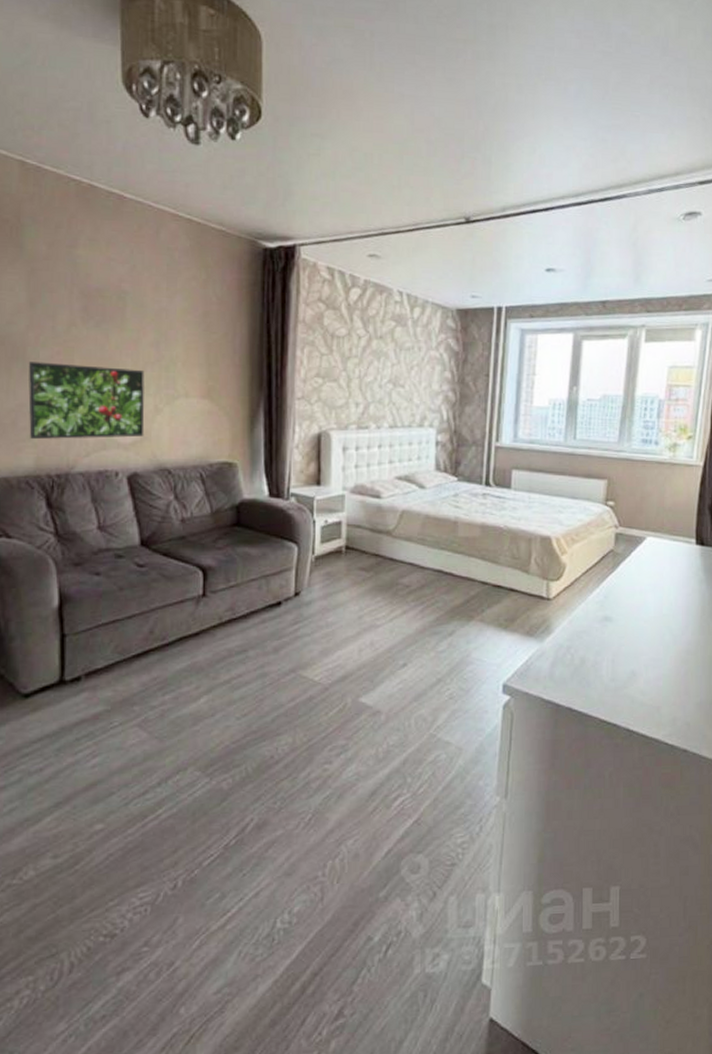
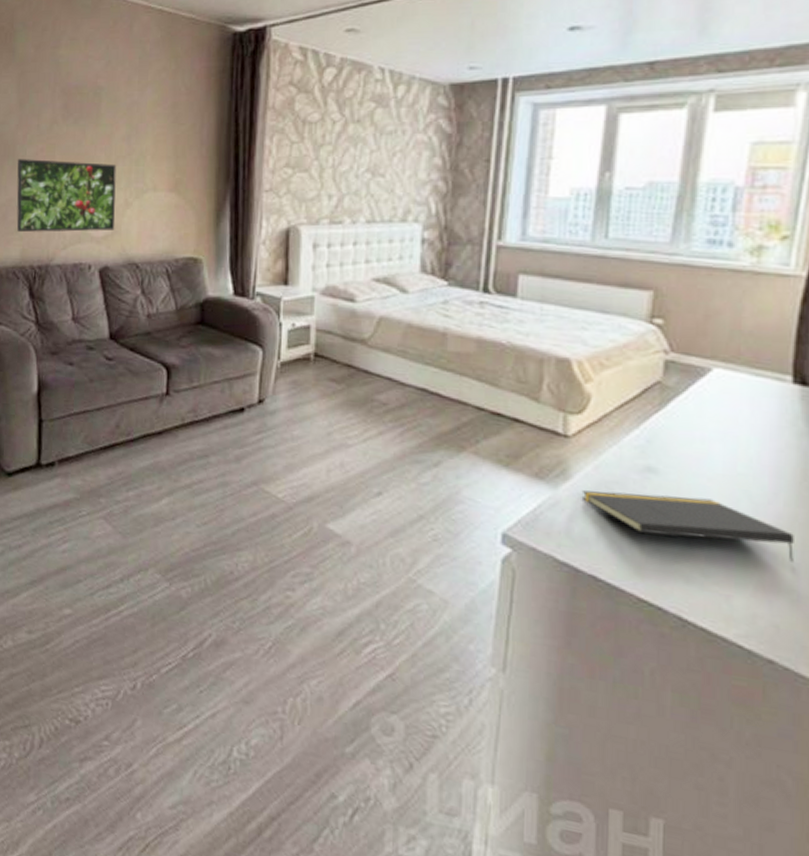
notepad: none [560,636,698,675] -> present [581,490,794,562]

